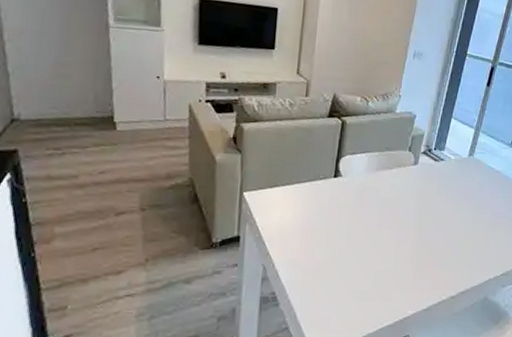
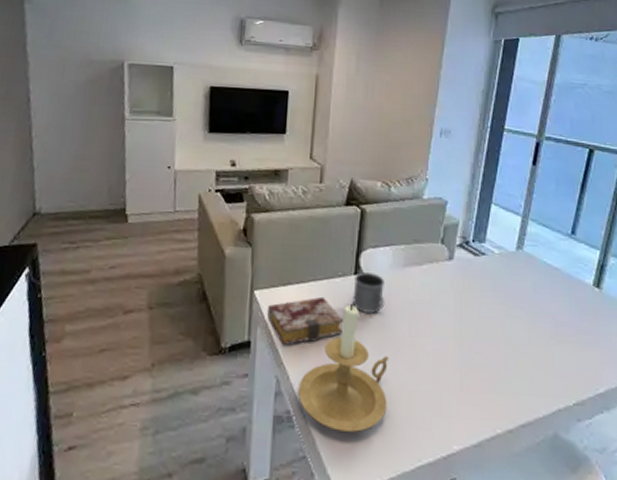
book: none [254,196,324,238] -> present [266,296,344,345]
candle holder: none [282,203,360,306] -> present [298,304,388,432]
mug: none [331,175,361,210] -> present [352,272,386,313]

